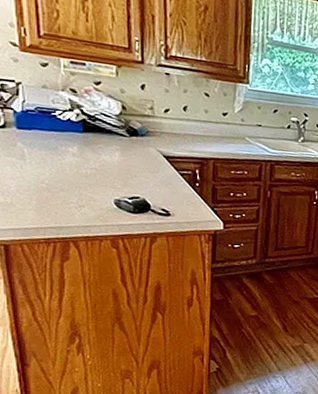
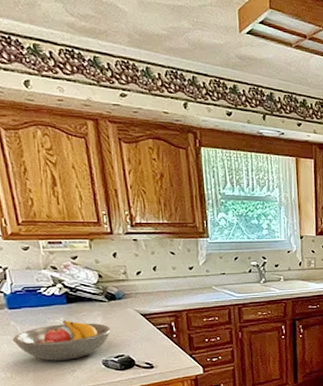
fruit bowl: none [17,150,129,194] -> present [12,320,112,361]

